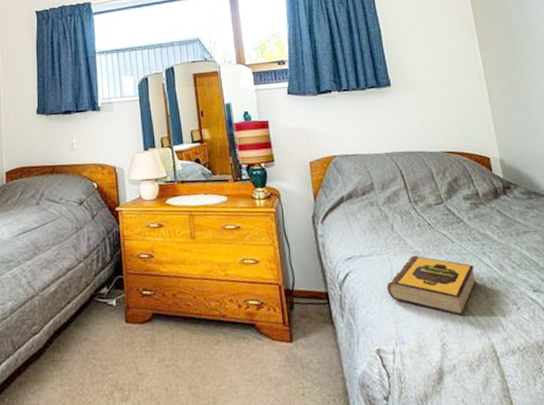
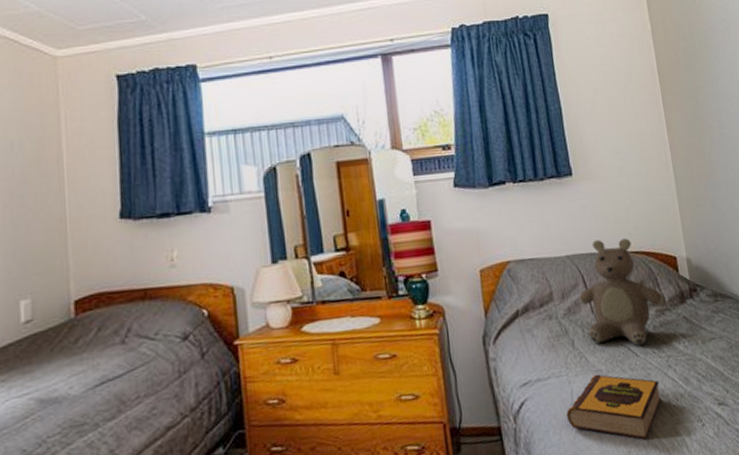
teddy bear: none [397,140,478,233] -> present [578,238,664,346]

